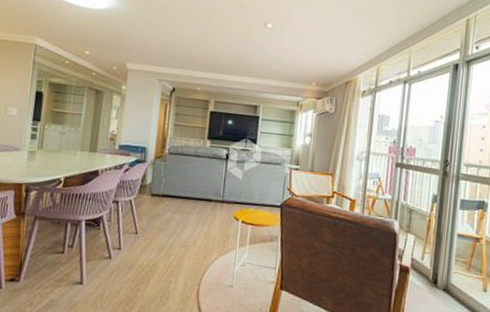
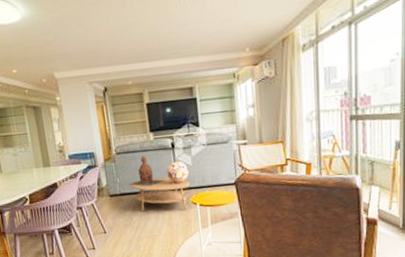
lantern: none [174,160,211,193] -> present [129,155,164,186]
coffee table: none [175,183,237,224] -> present [130,177,191,211]
decorative globe: none [215,172,238,195] -> present [167,160,189,183]

